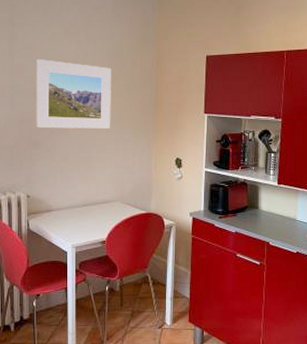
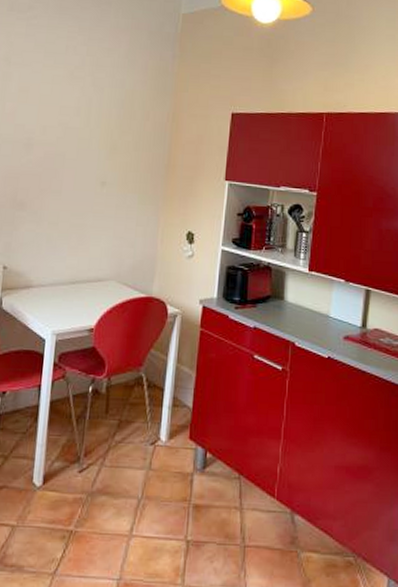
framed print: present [36,59,111,130] -> none [23,105,119,193]

